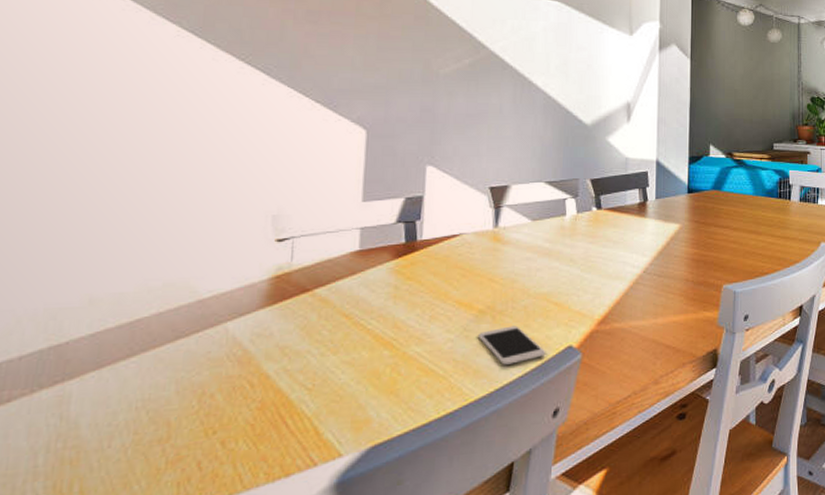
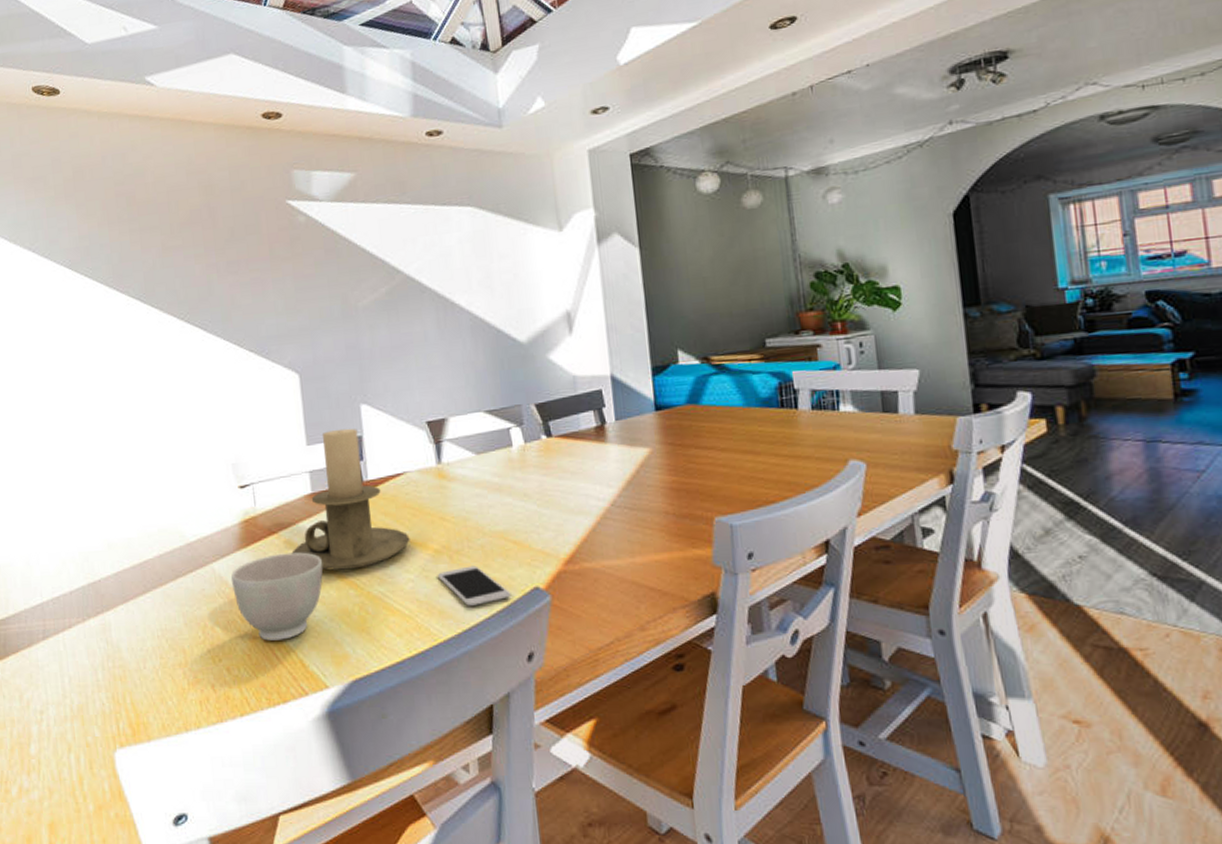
bowl: none [246,311,359,408] -> present [231,552,323,641]
candle holder: none [325,187,456,331] -> present [291,428,410,571]

